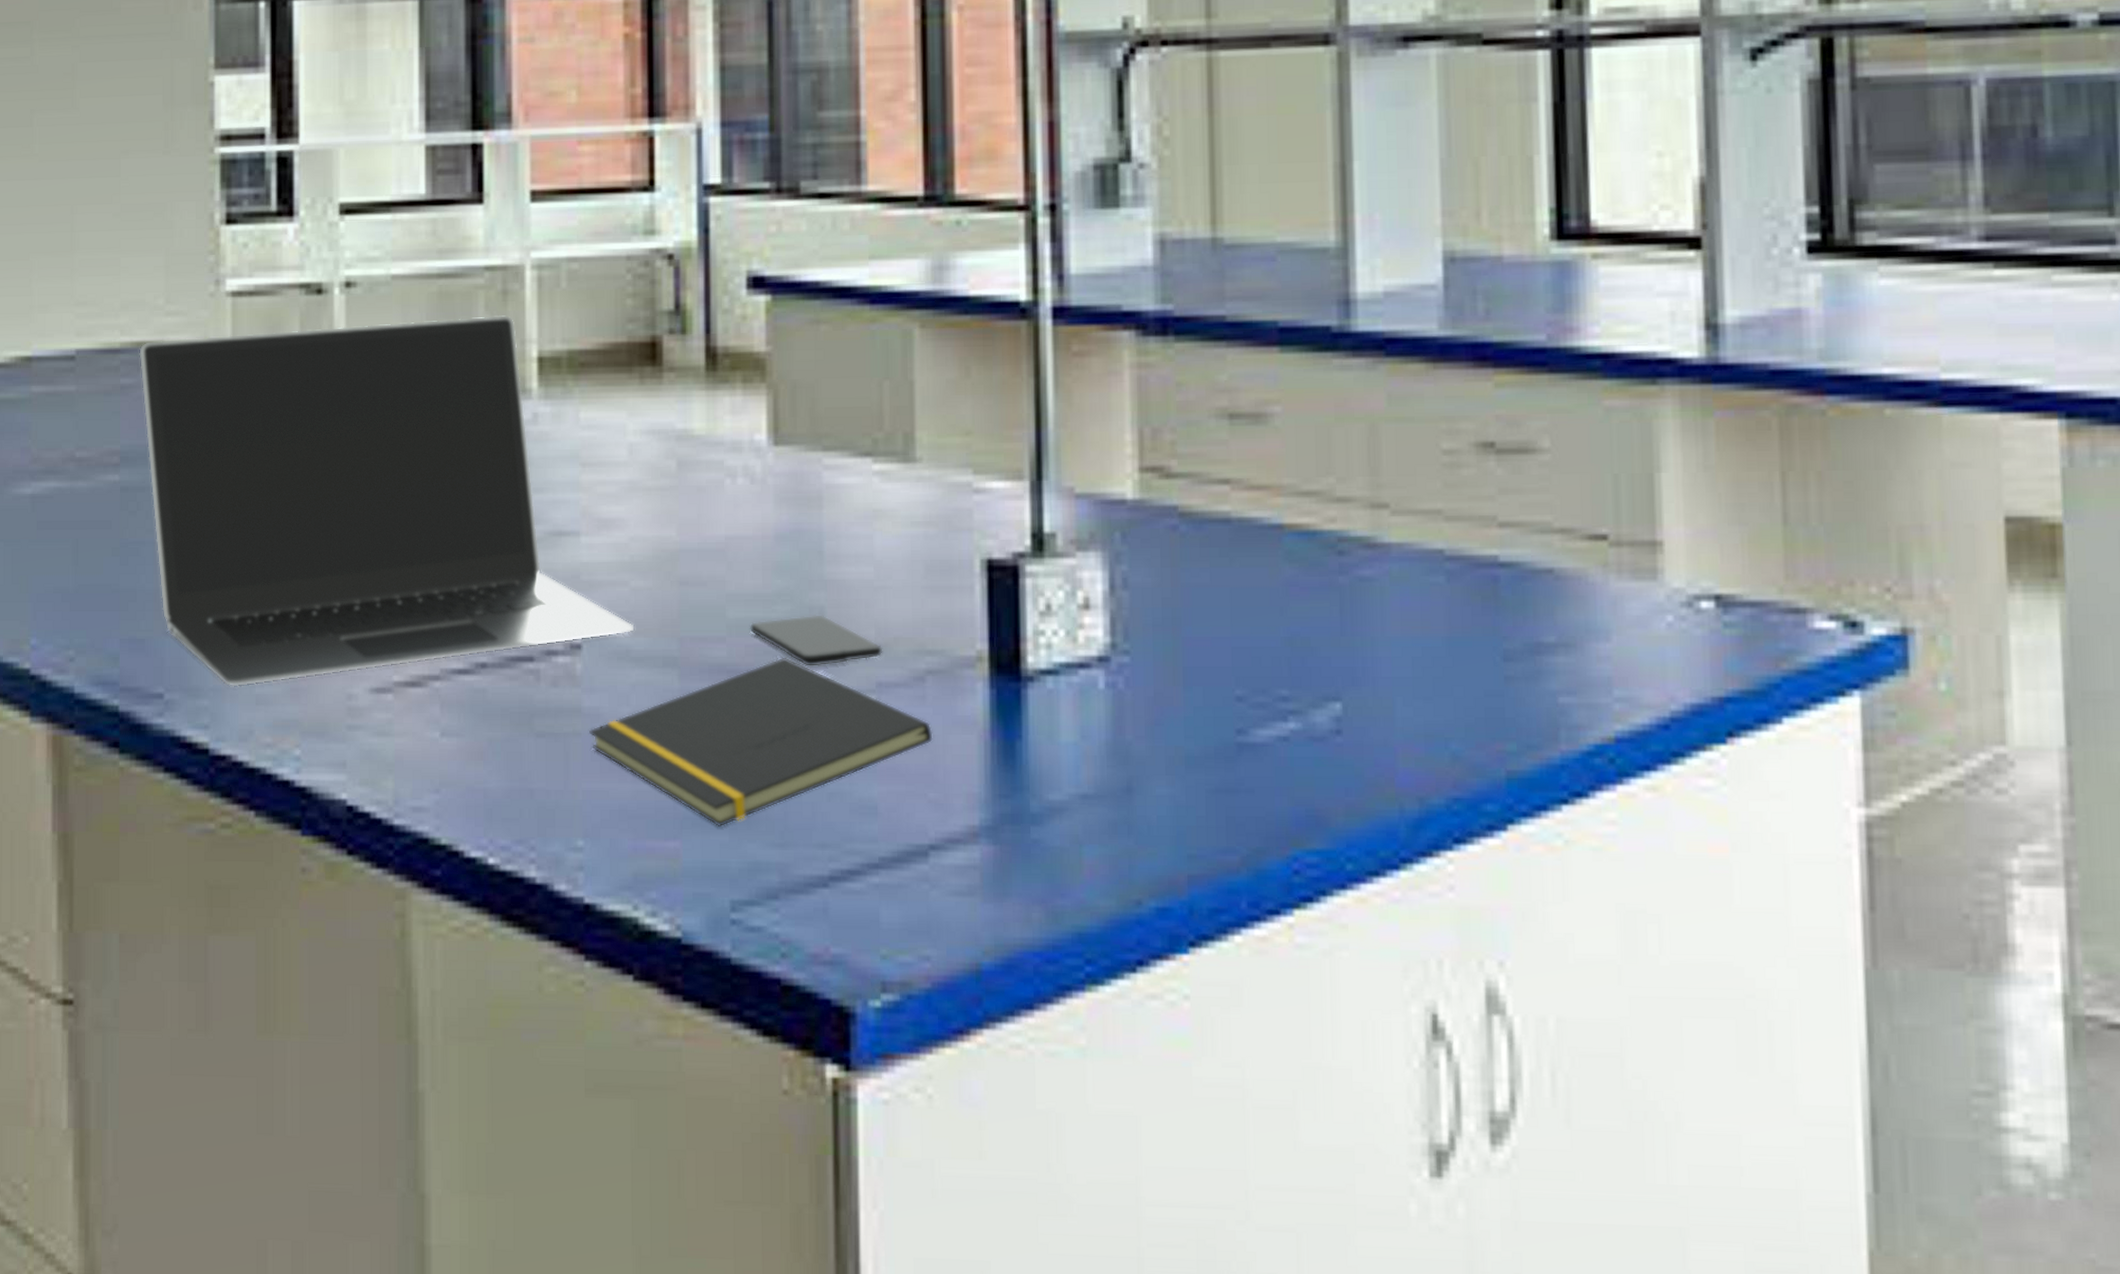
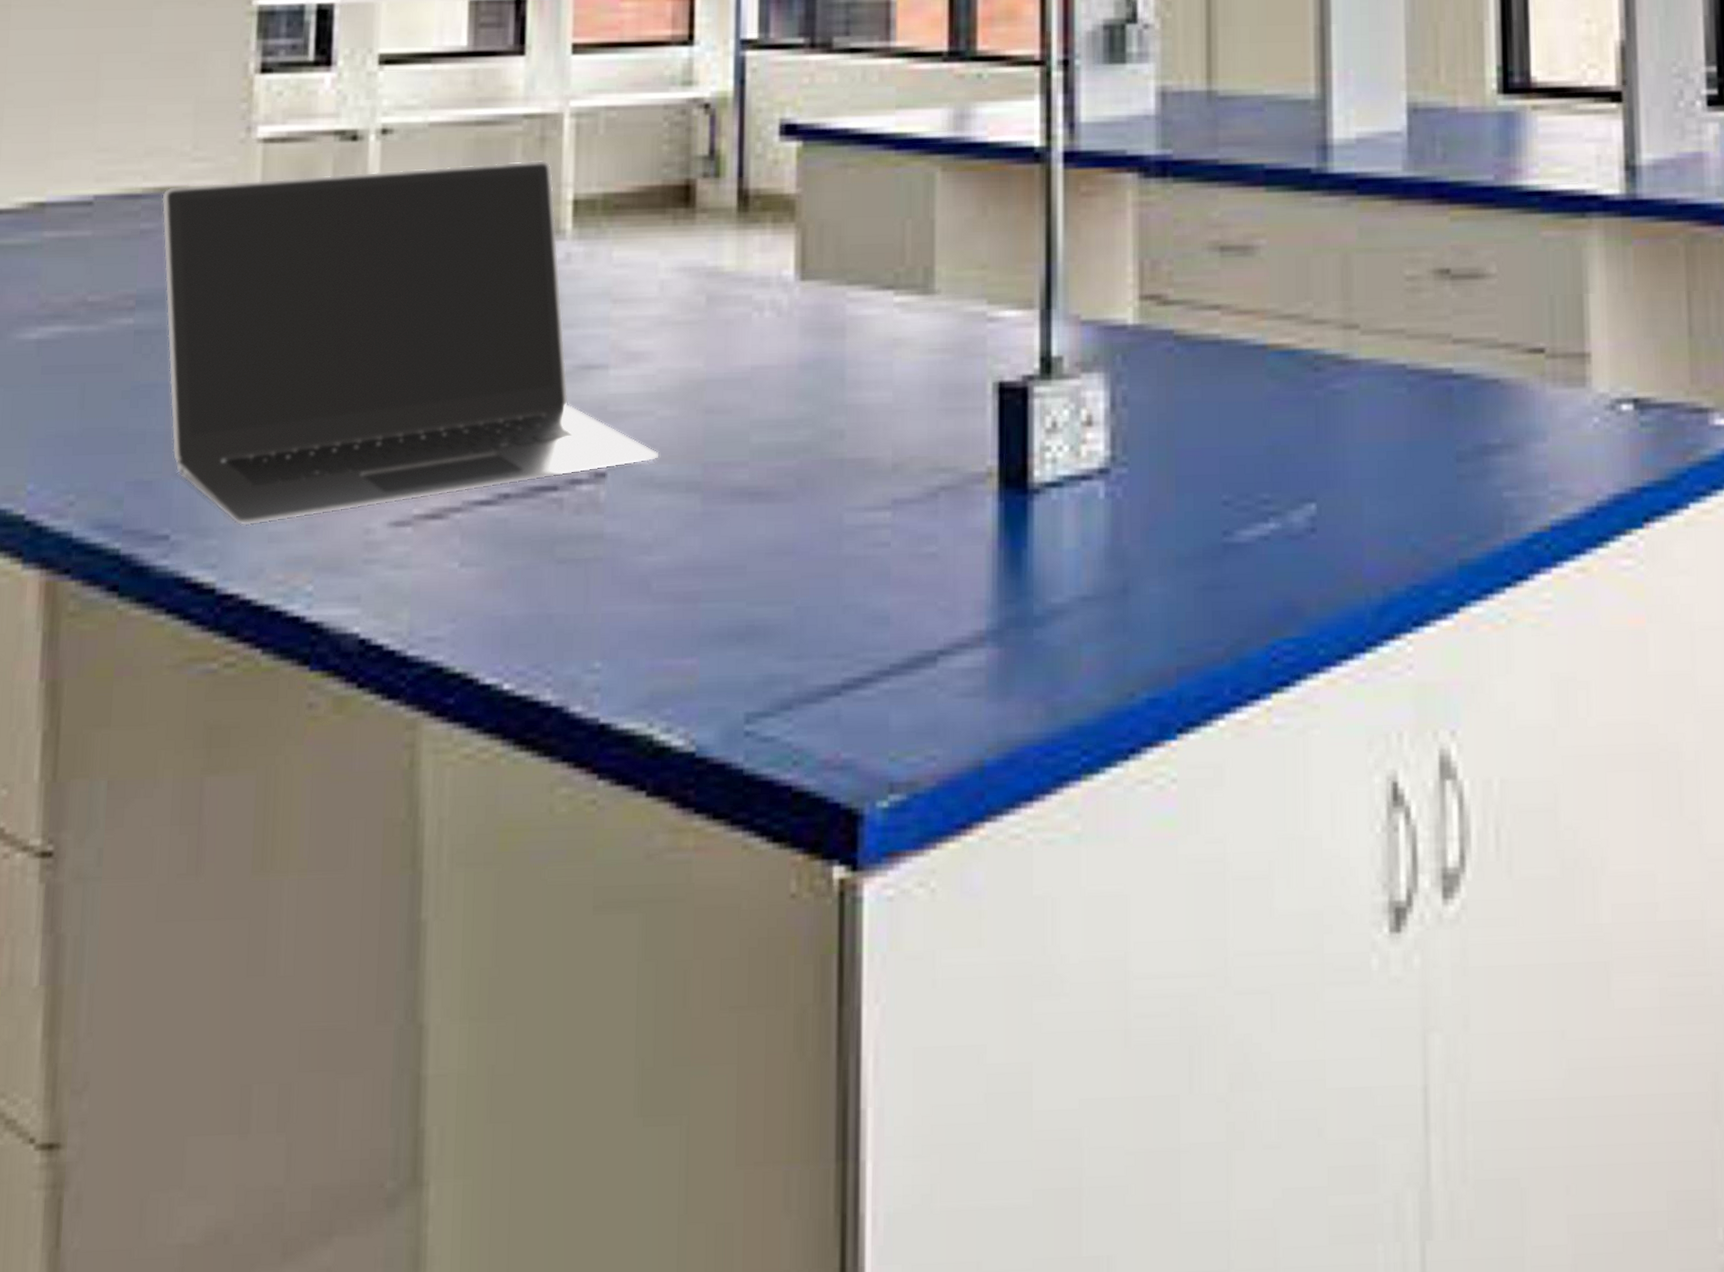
notepad: present [589,656,933,826] -> none [611,477,944,642]
smartphone: present [750,615,883,668] -> none [772,437,899,488]

